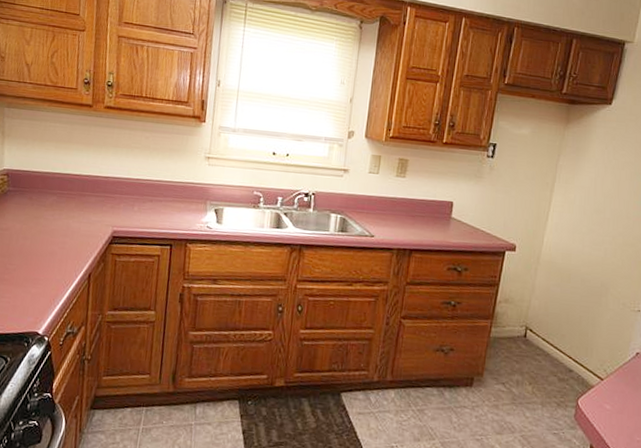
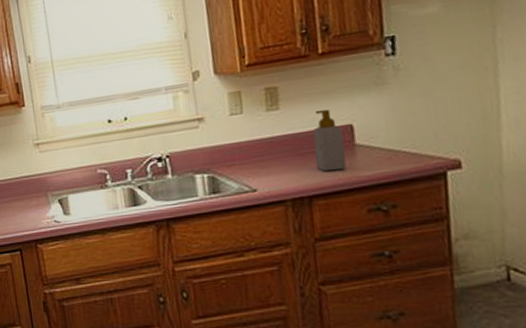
soap bottle: none [420,185,446,235] -> present [312,109,347,172]

